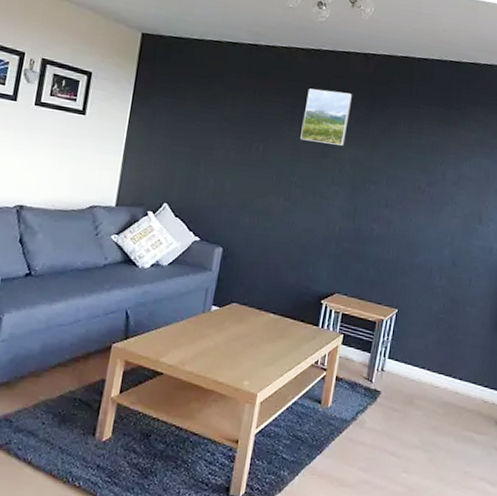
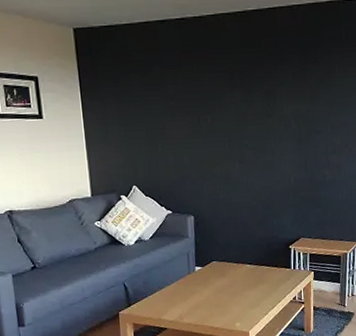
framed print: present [300,88,353,146] -> none [241,50,286,104]

